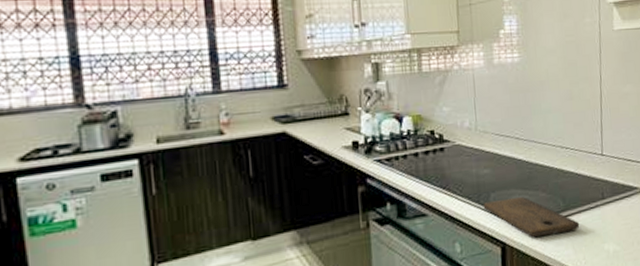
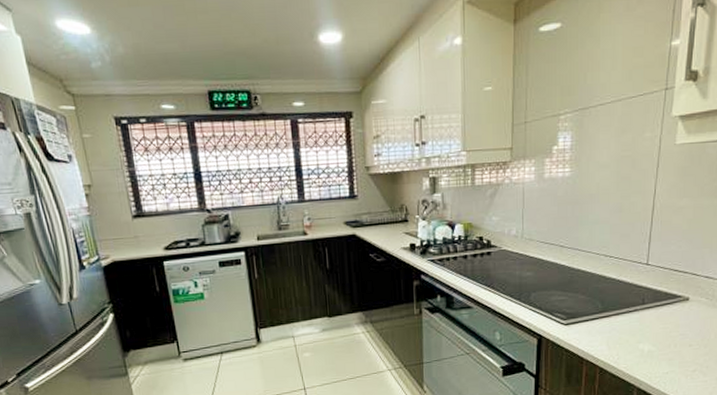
cutting board: present [483,197,579,237] -> none [523,298,615,333]

